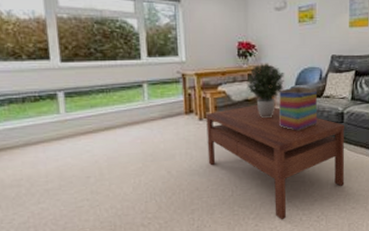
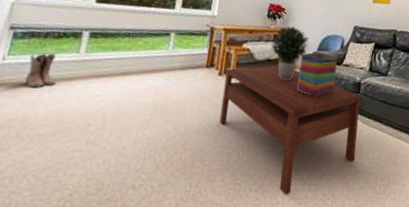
boots: none [15,116,46,150] -> present [24,53,56,88]

